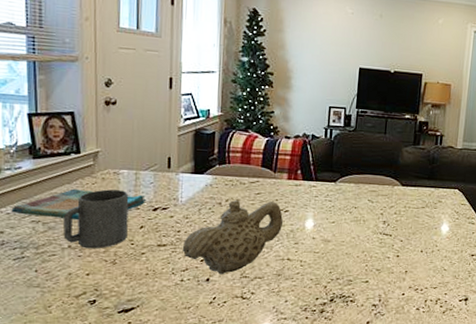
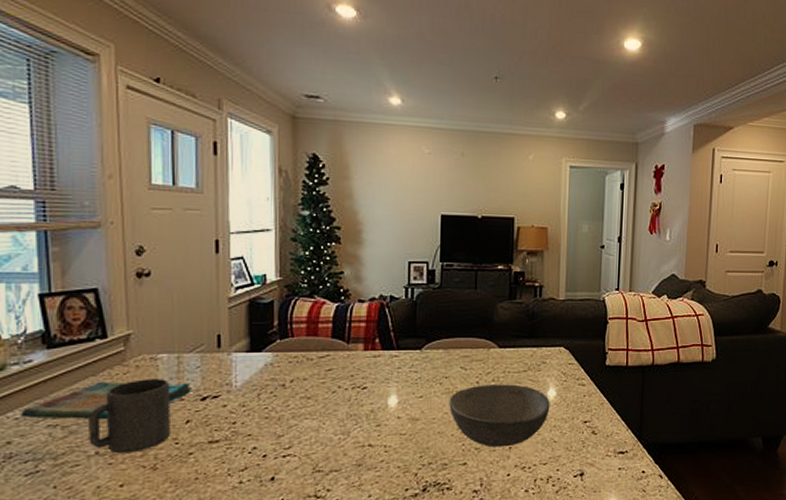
teapot: present [182,199,284,275] -> none [239,378,362,471]
bowl: none [356,216,443,271] -> present [449,384,550,448]

